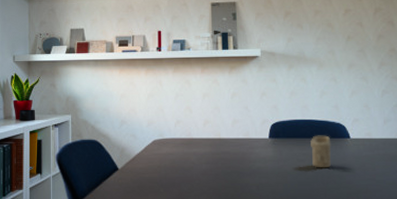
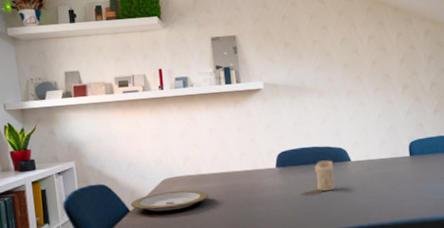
plate: none [119,152,198,173] -> present [130,190,209,212]

